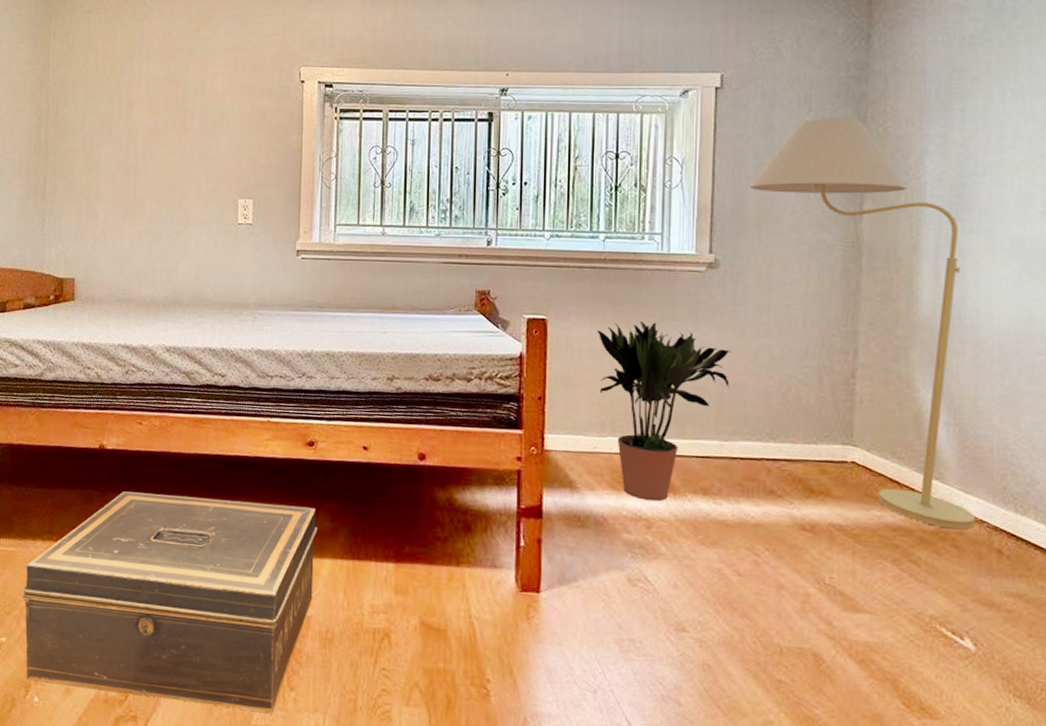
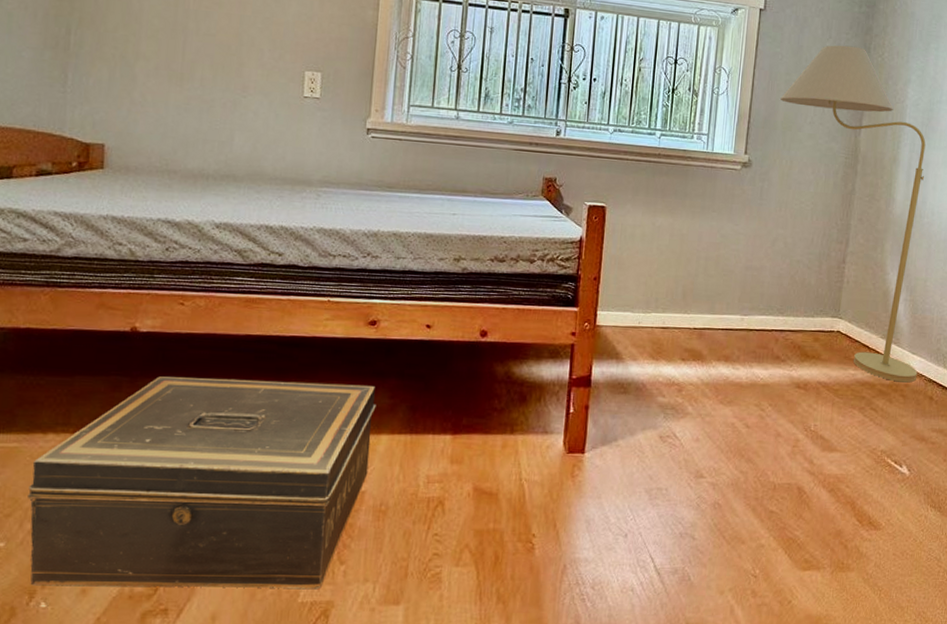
potted plant: present [597,322,732,501] -> none [648,211,756,368]

